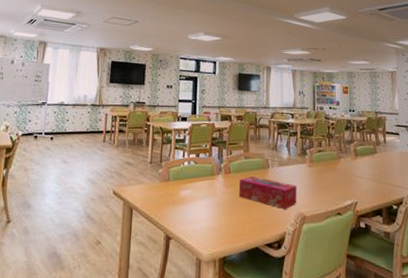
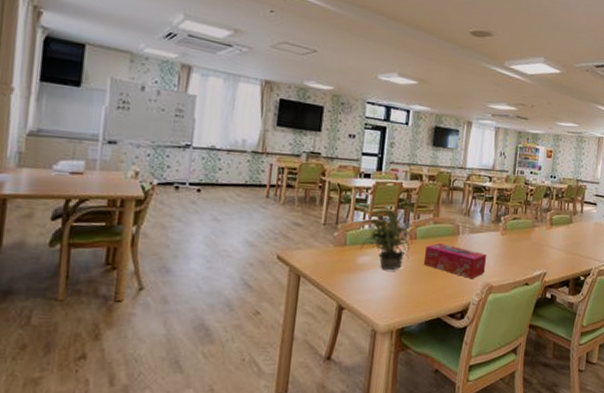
potted plant: none [180,140,231,202] -> present [360,202,420,270]

